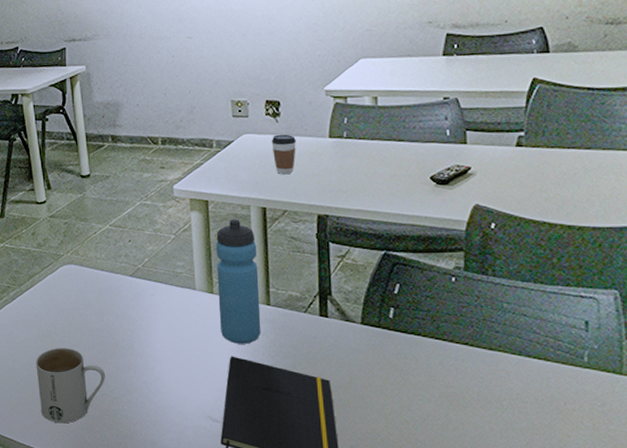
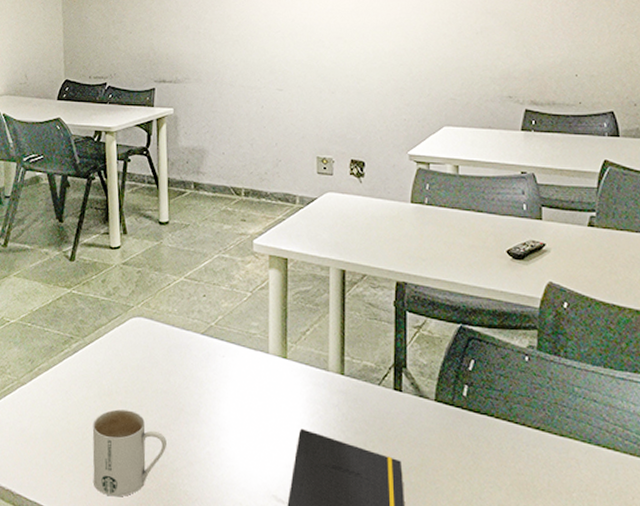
water bottle: present [215,219,261,344] -> none [291,280,334,416]
coffee cup: present [271,134,296,175] -> none [354,195,378,238]

